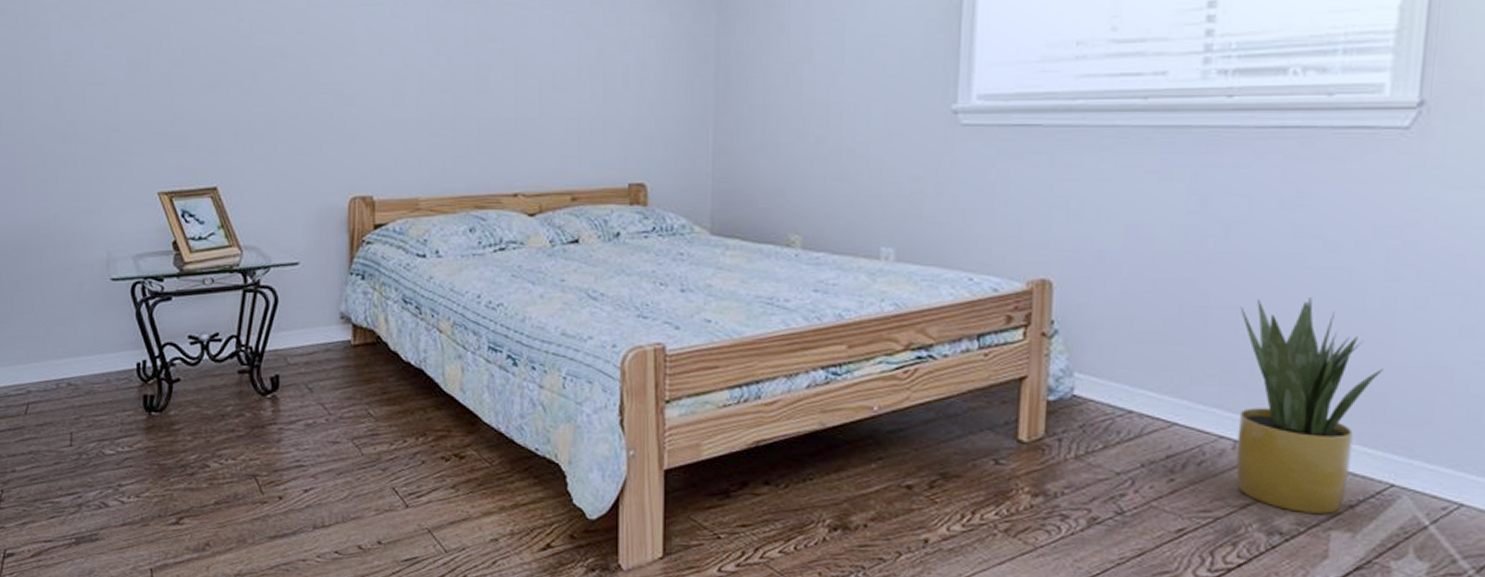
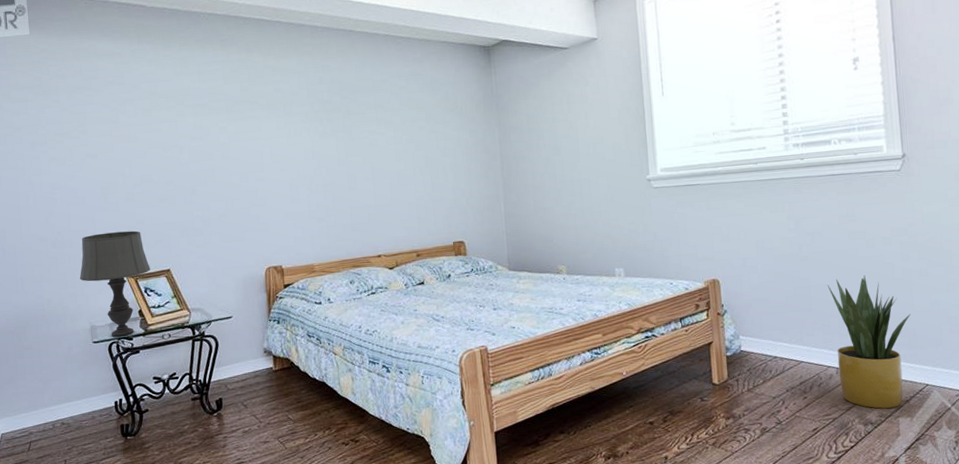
table lamp: none [96,128,191,275] -> present [79,230,151,337]

